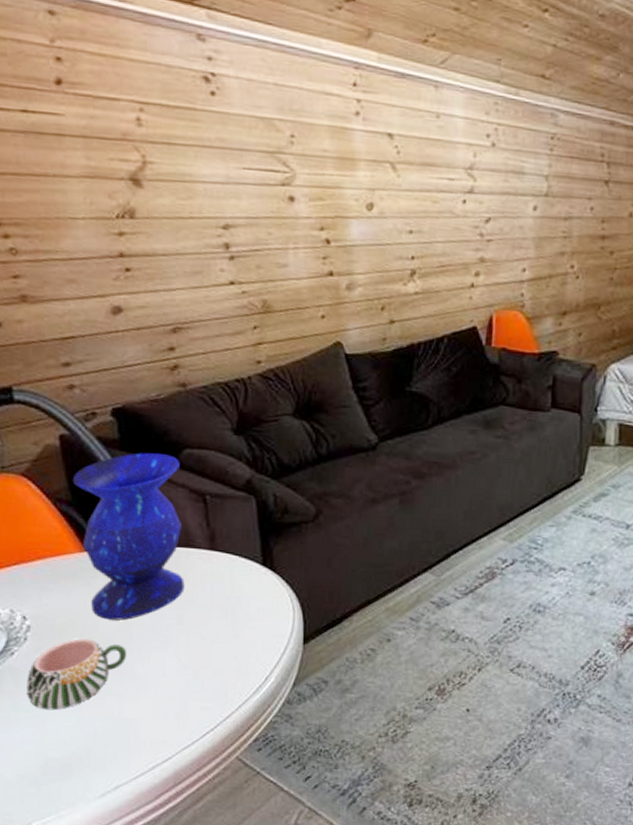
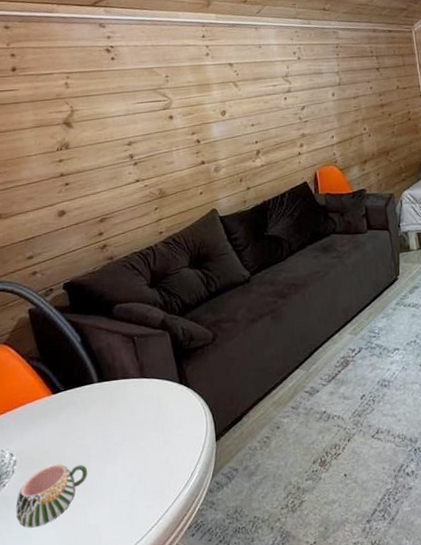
vase: present [72,452,185,621] -> none [39,311,125,446]

